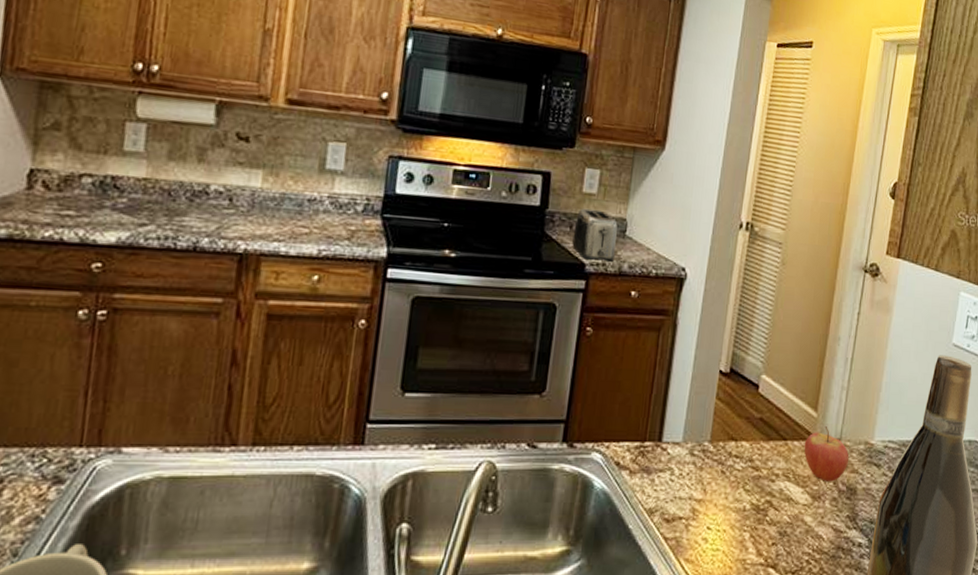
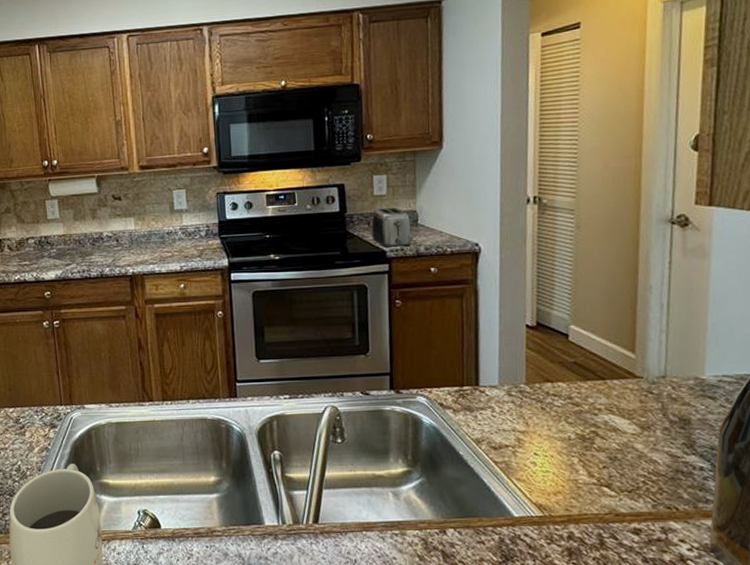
fruit: present [804,426,850,482] -> none [625,366,678,414]

